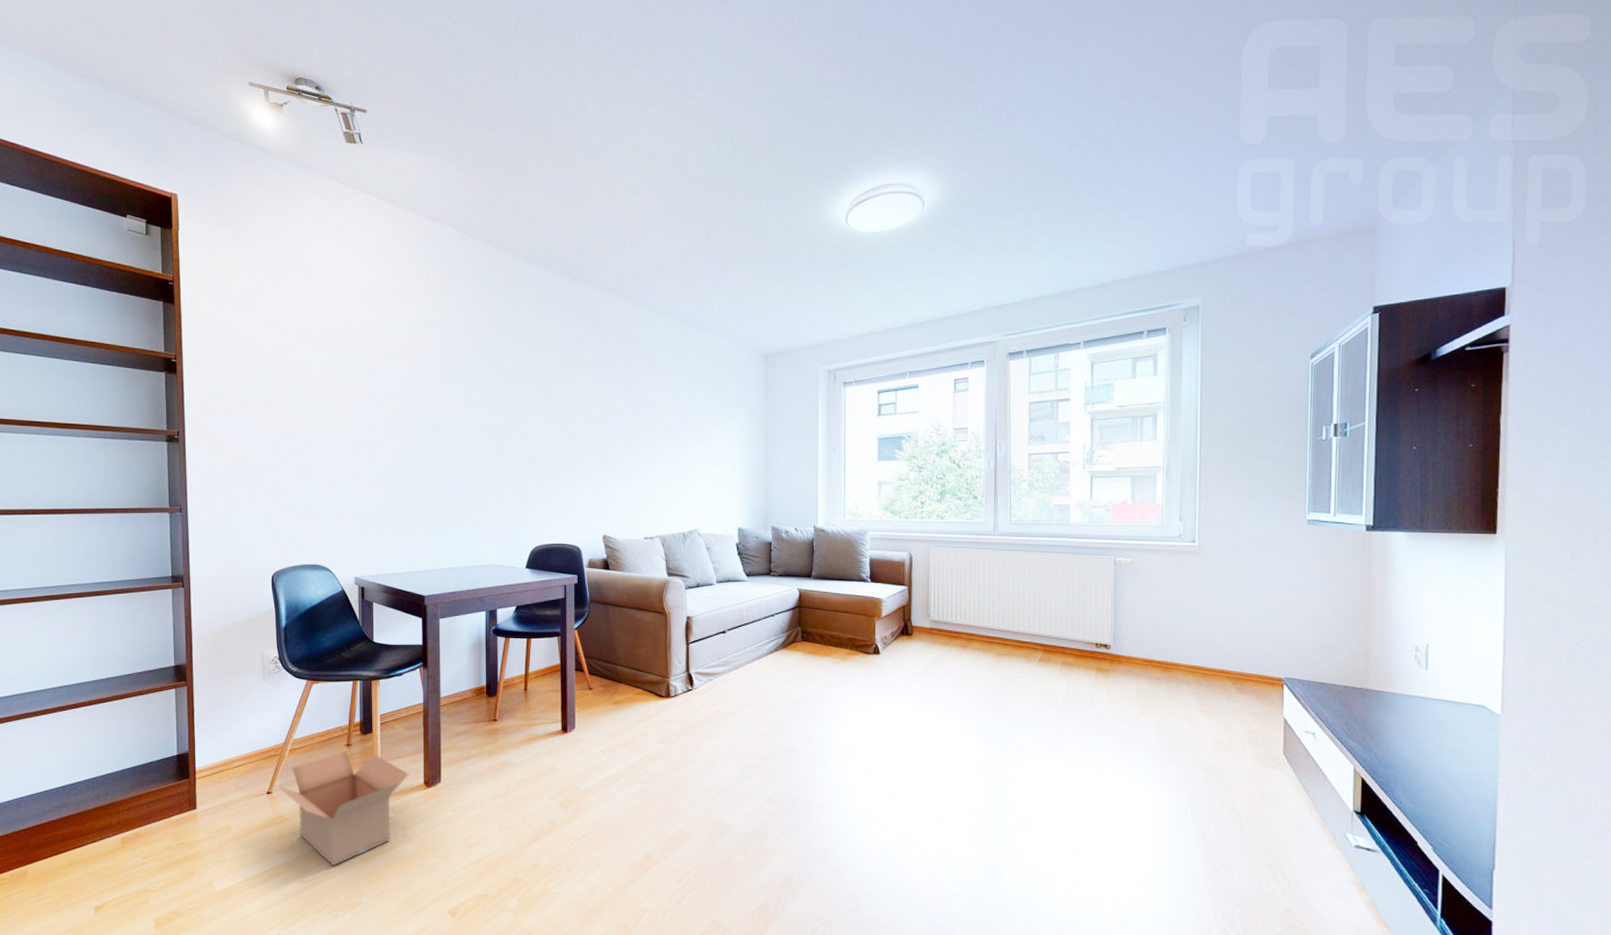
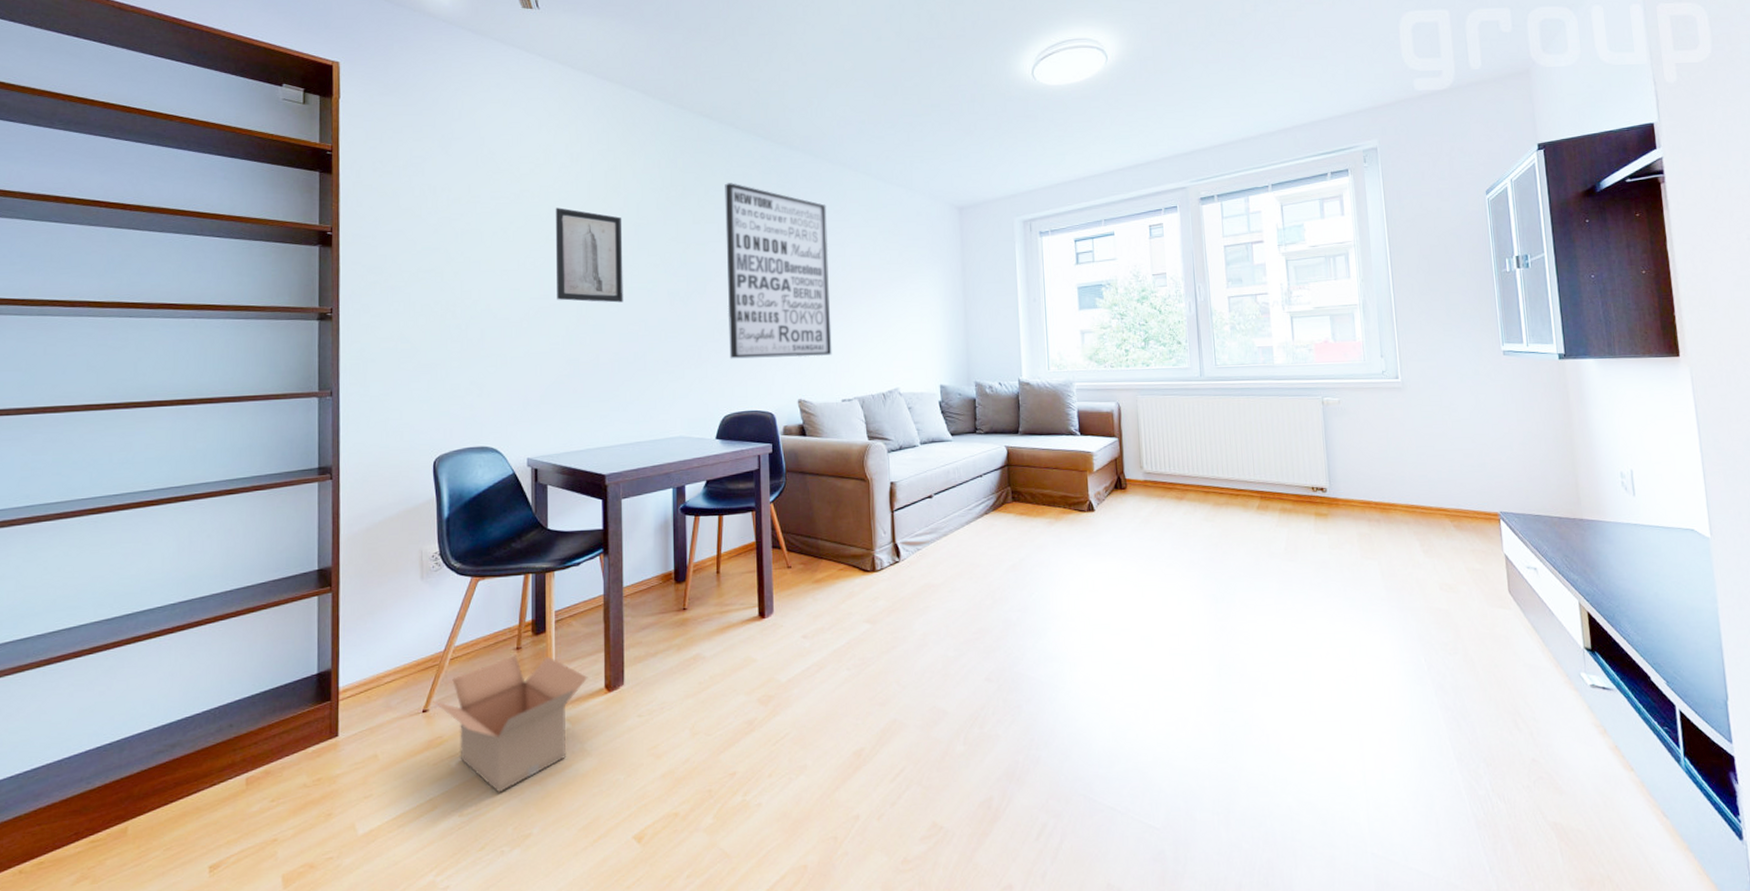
wall art: none [379,343,442,436] -> present [555,208,623,303]
wall art: none [538,323,636,496] -> present [725,183,832,359]

